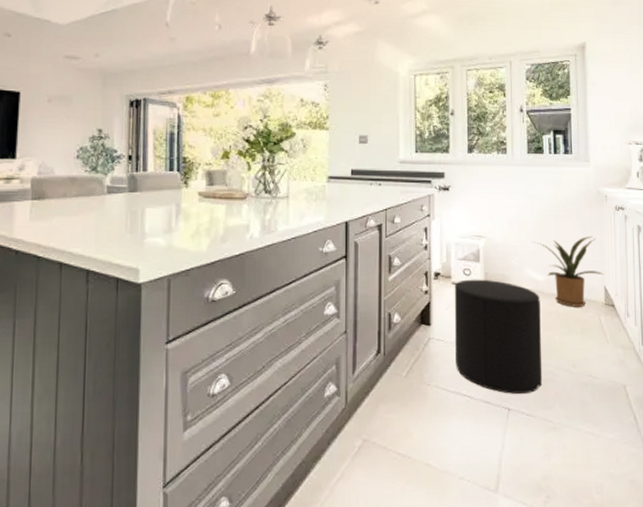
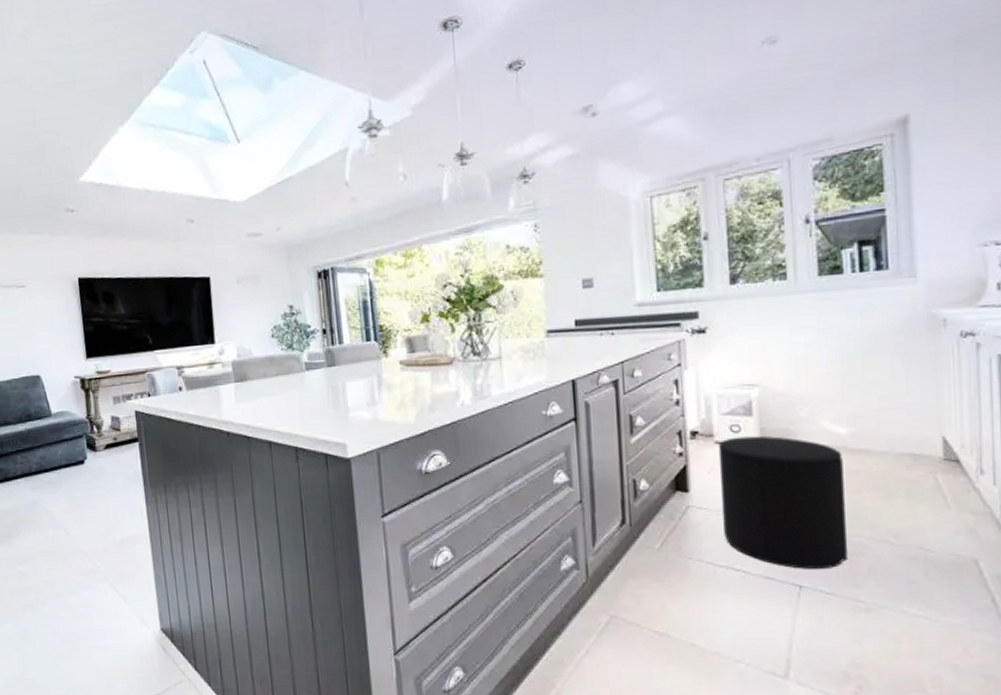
house plant: present [531,236,604,307] -> none [827,374,942,465]

